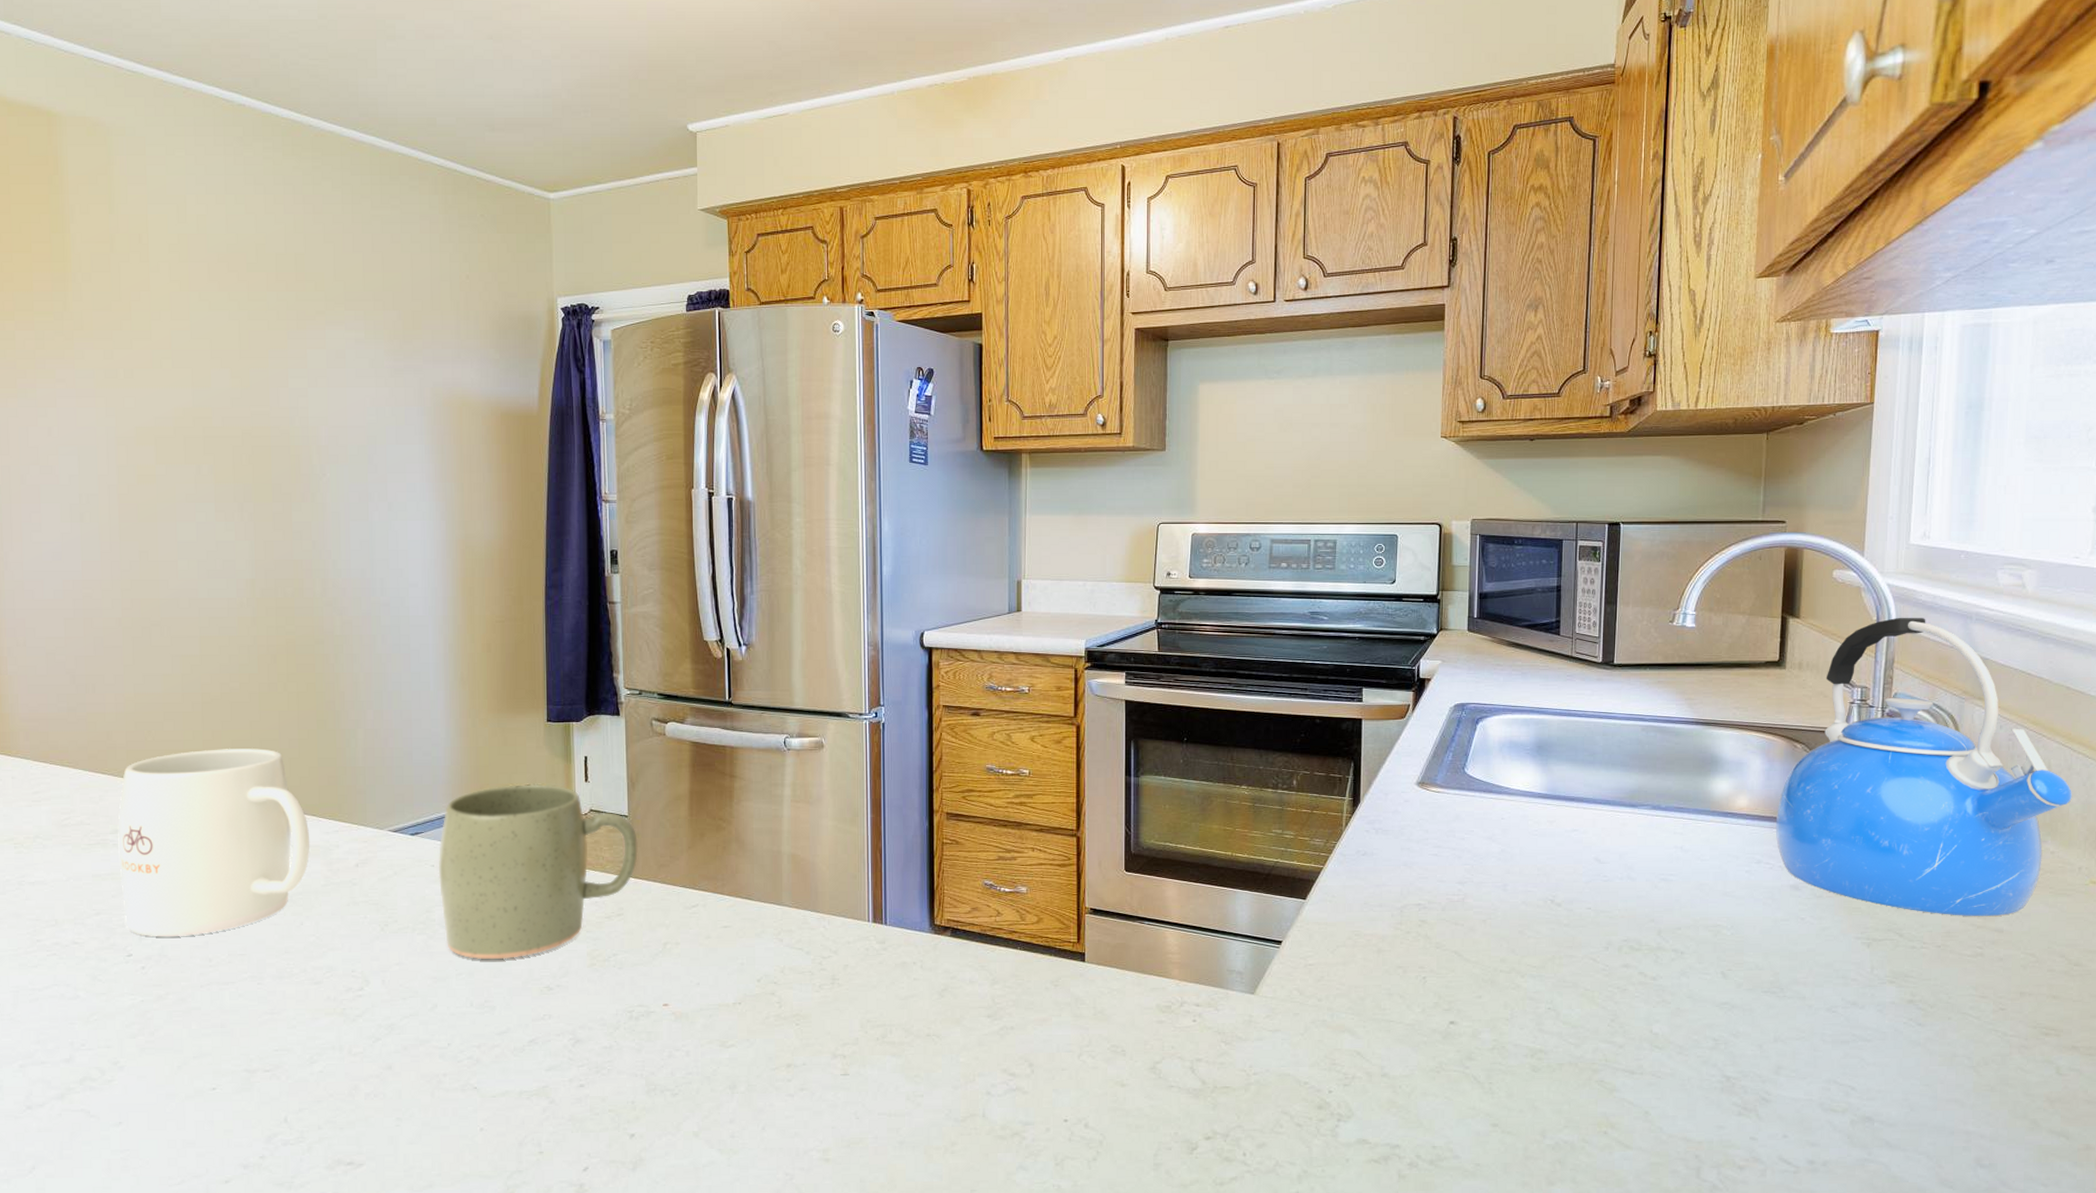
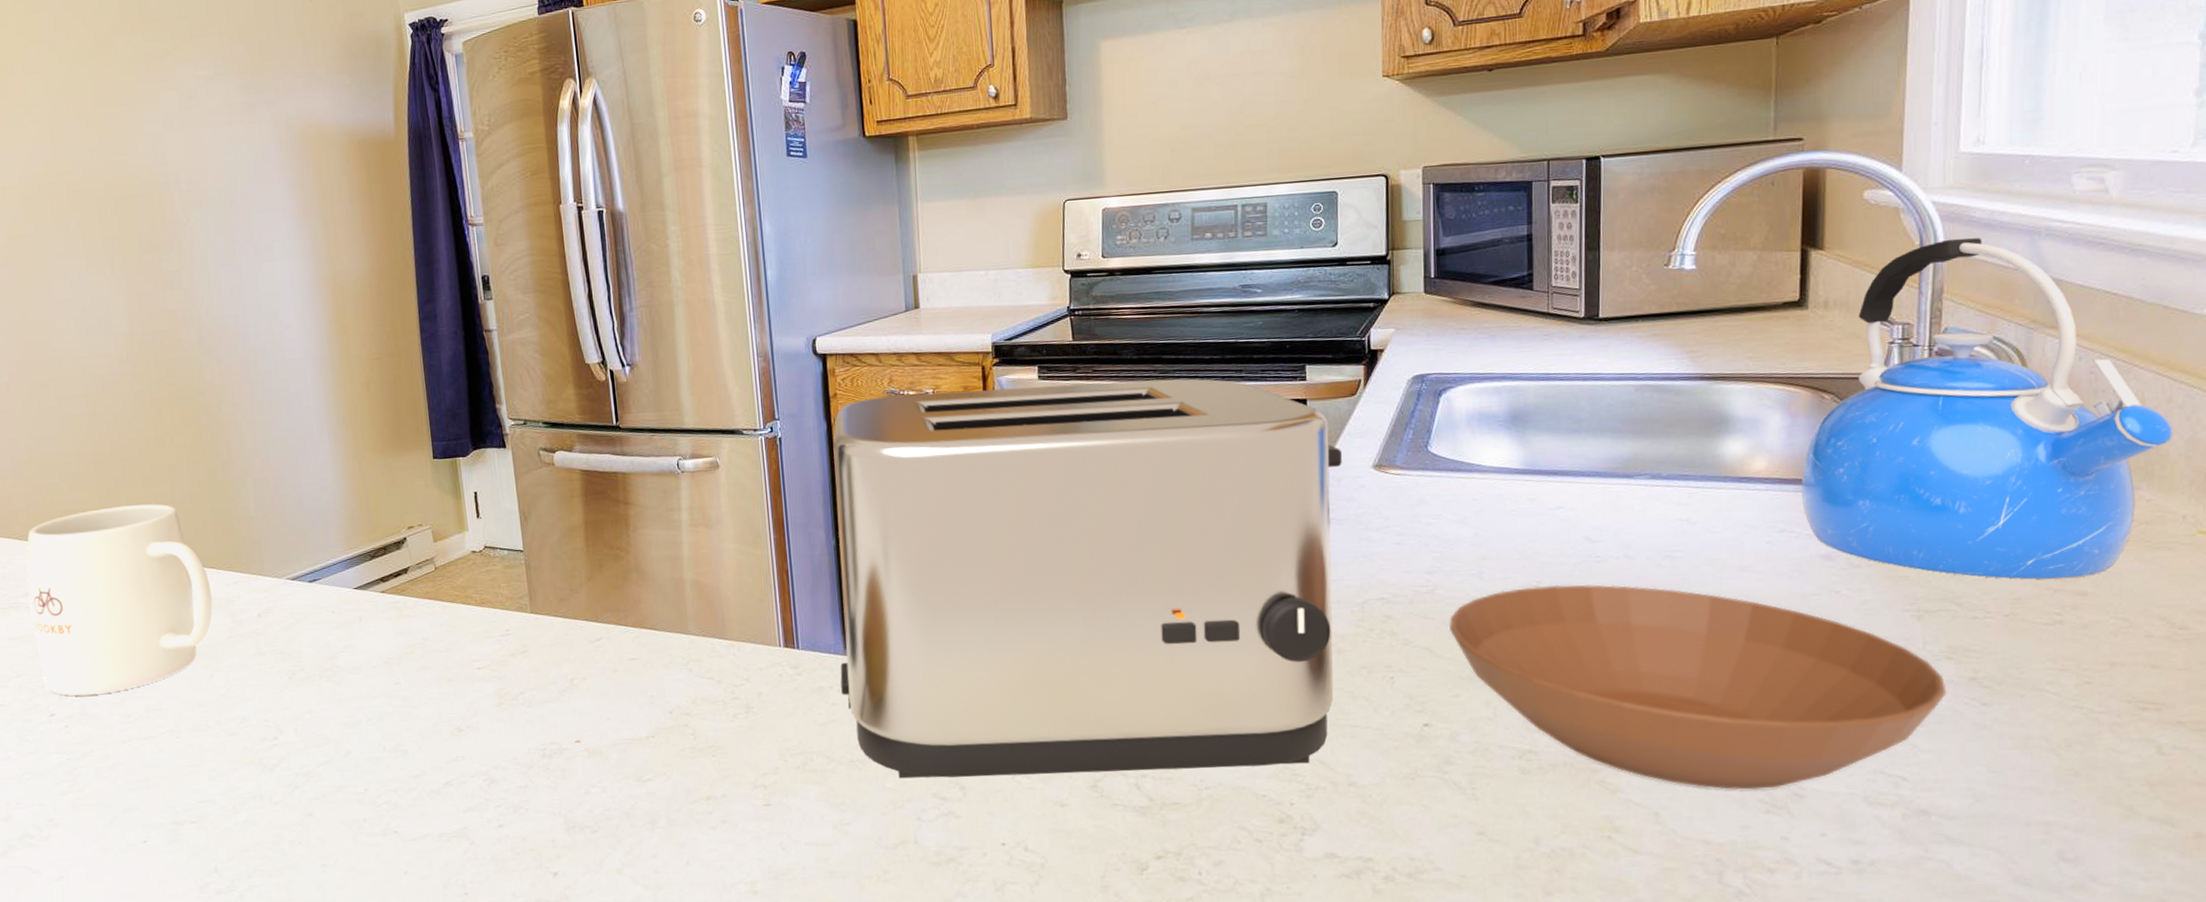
mug: present [438,784,638,960] -> none [337,523,537,704]
toaster: none [924,690,1390,1055] -> present [833,378,1342,779]
bowl: none [1475,899,1889,1093] -> present [1448,584,1947,790]

